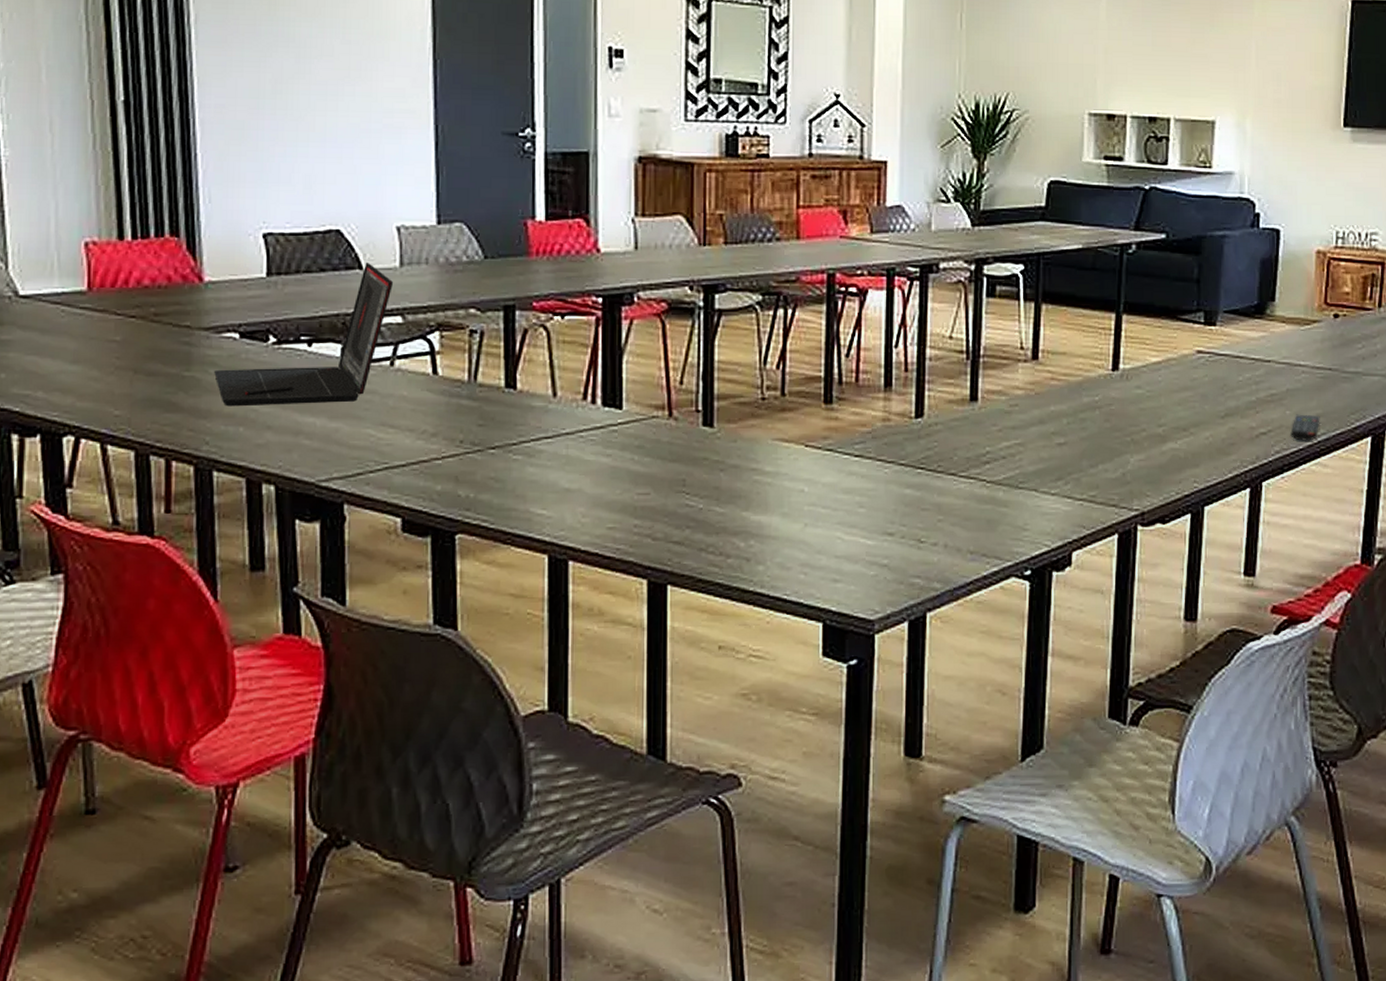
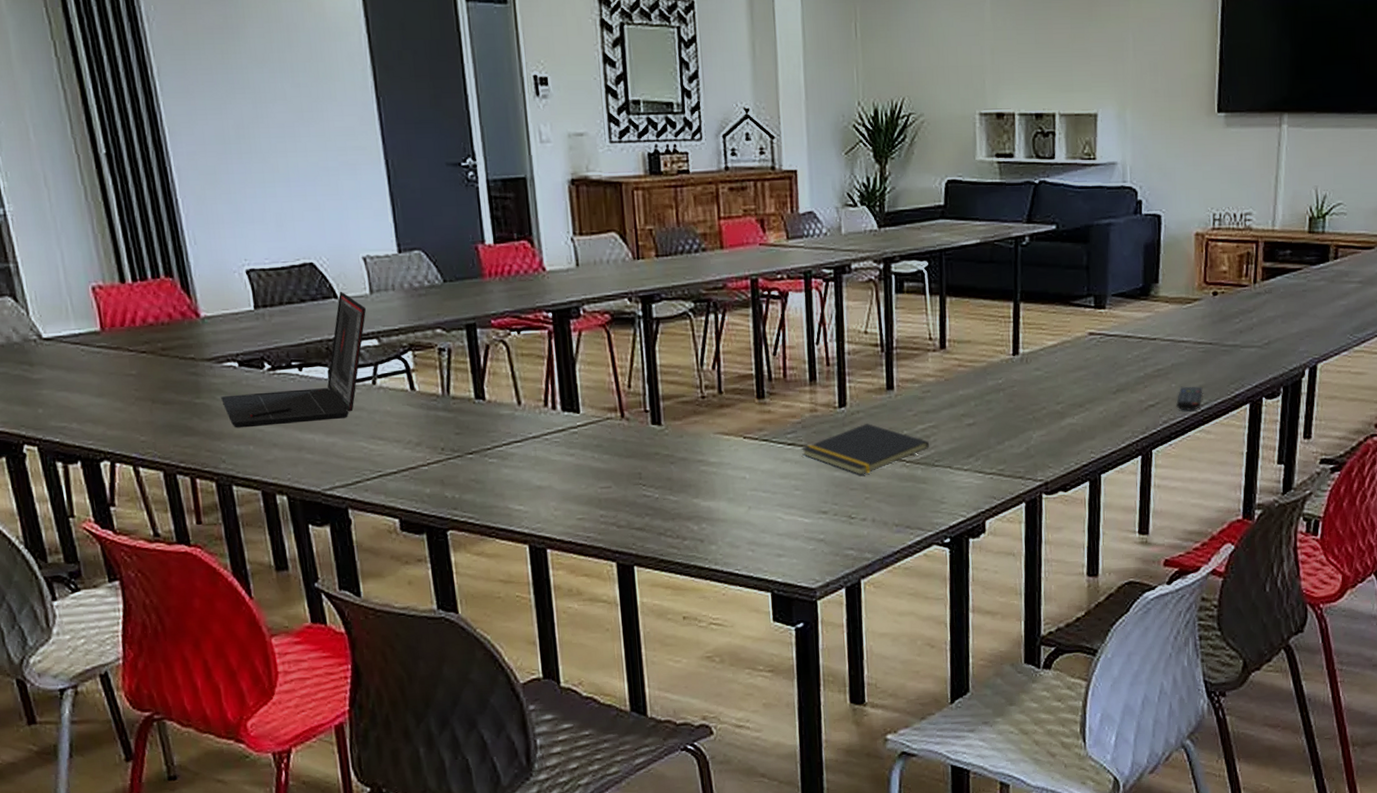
notepad: none [870,437,1015,495] -> present [802,424,930,476]

